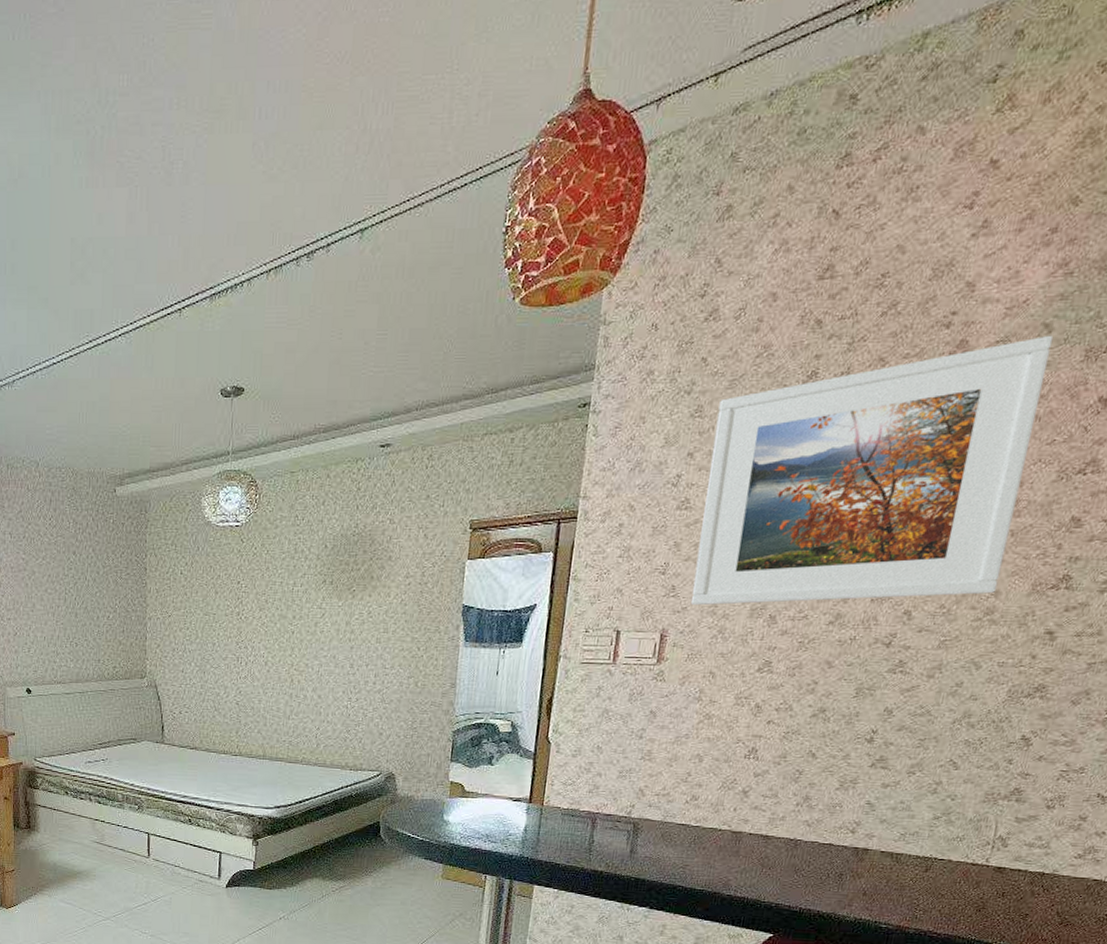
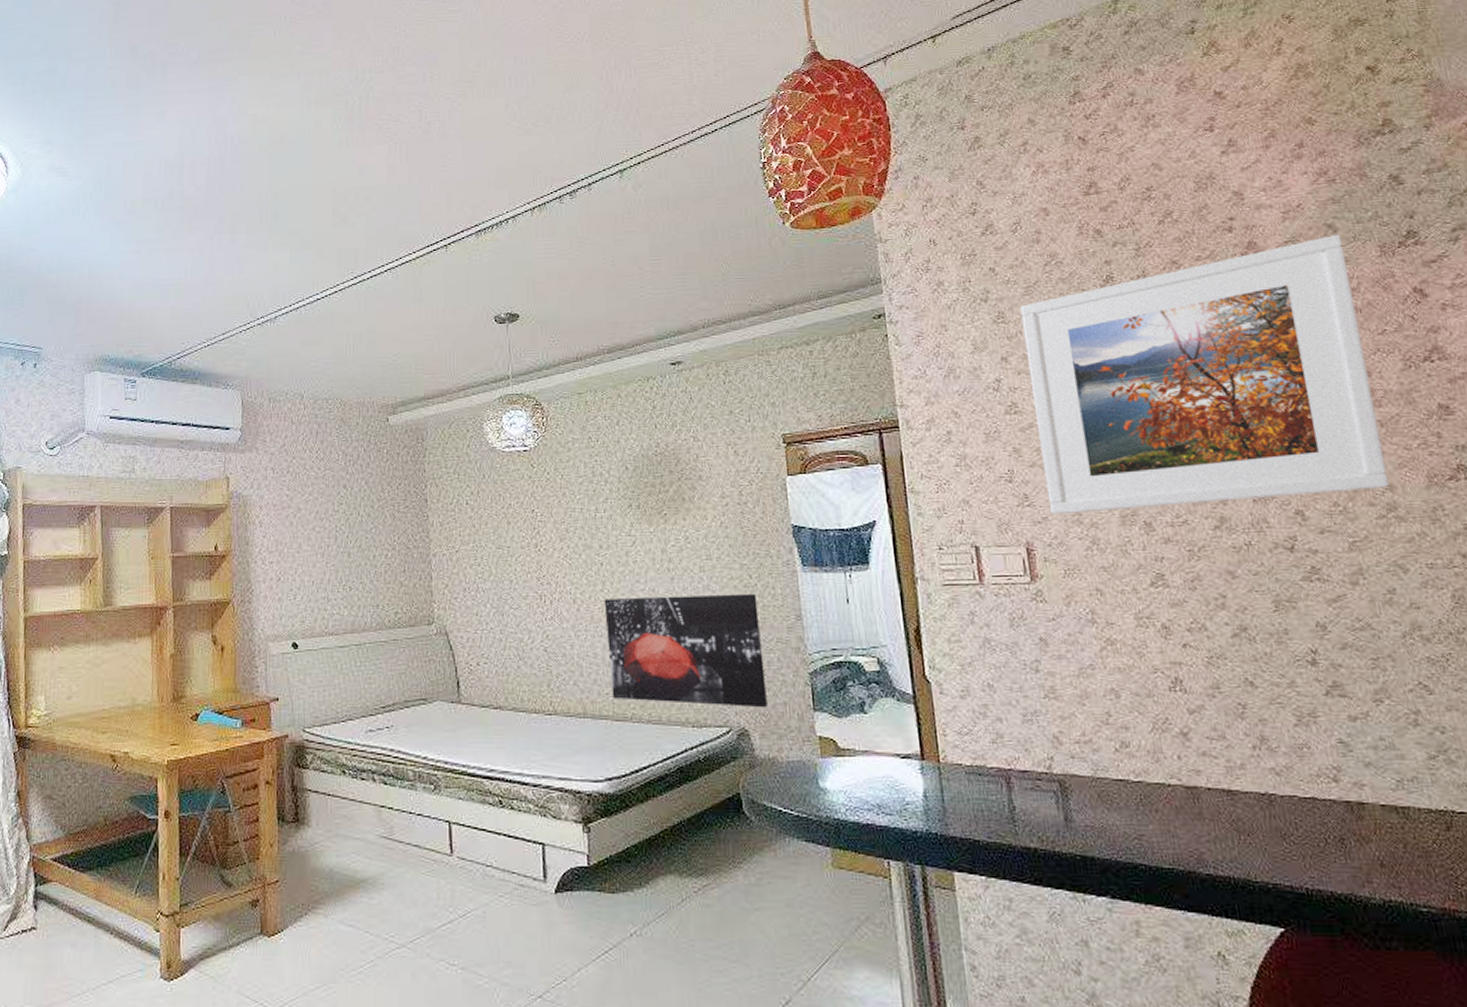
wall art: none [288,662,421,758] -> present [604,593,767,708]

